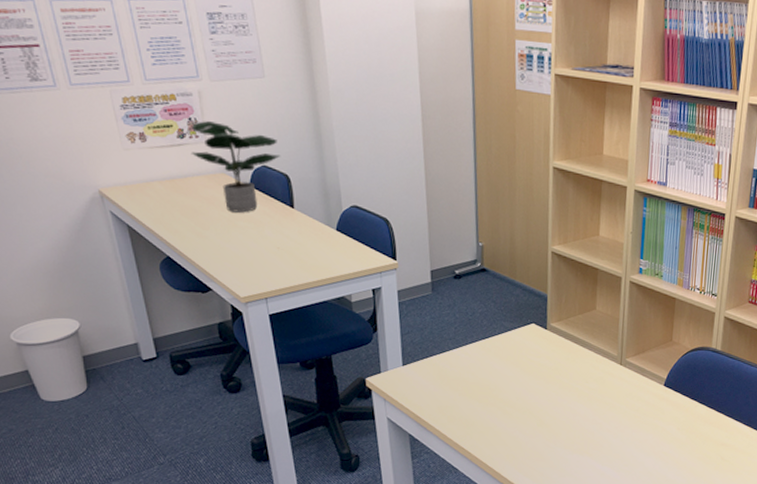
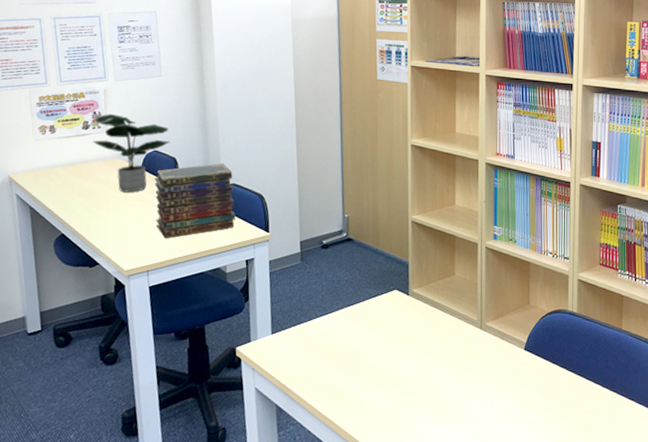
book stack: none [265,182,359,264] -> present [154,163,236,238]

